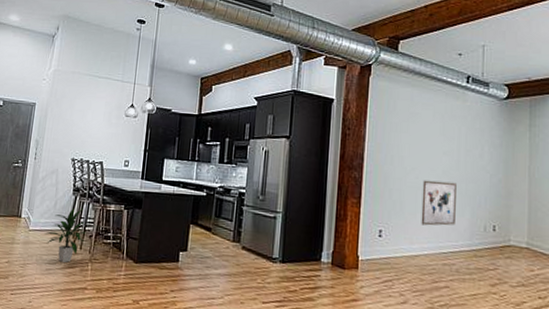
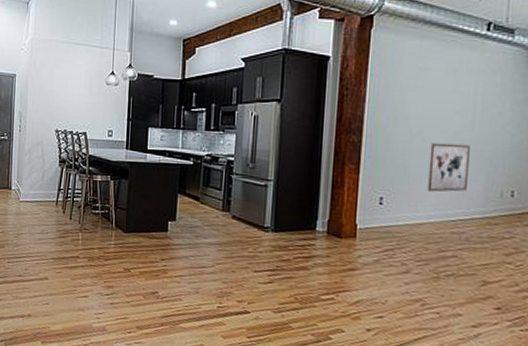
indoor plant: present [44,208,87,263] -> none [34,180,76,233]

